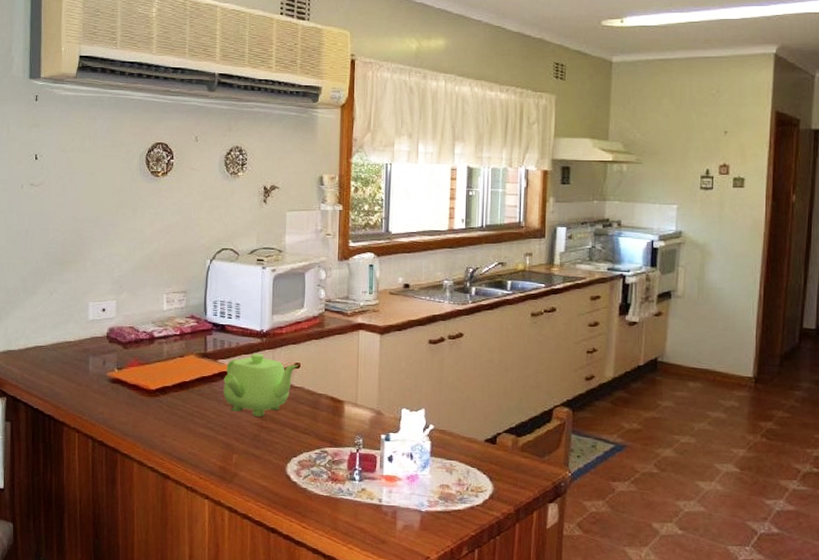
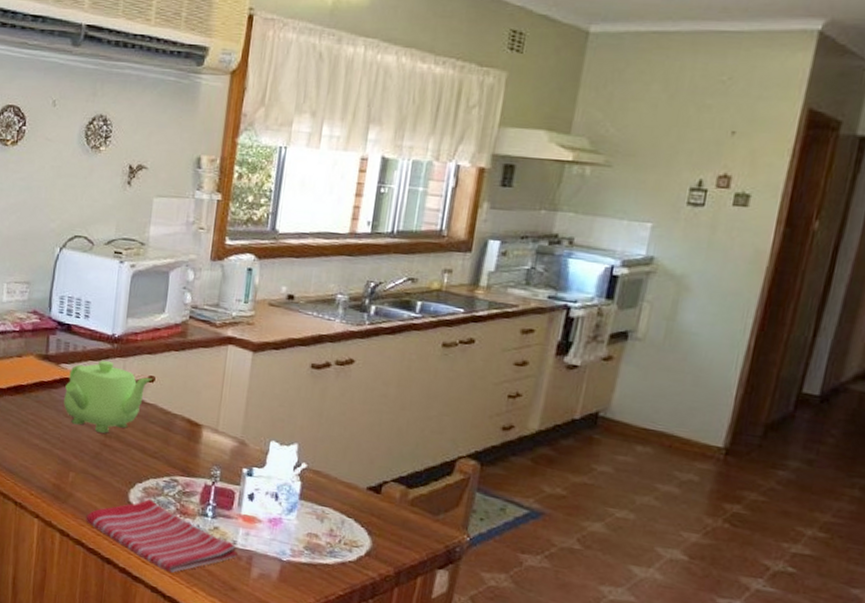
dish towel: none [250,470,383,535] -> present [86,498,237,574]

